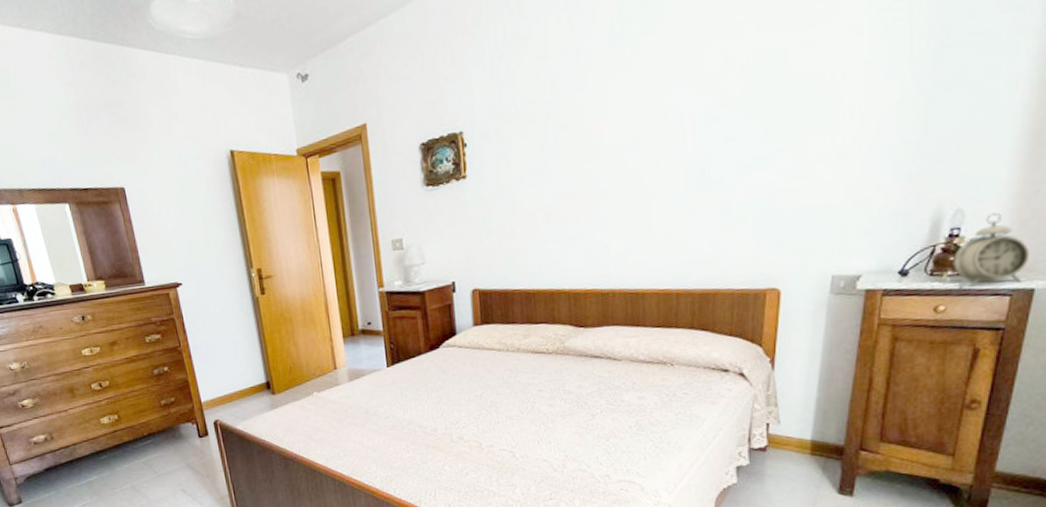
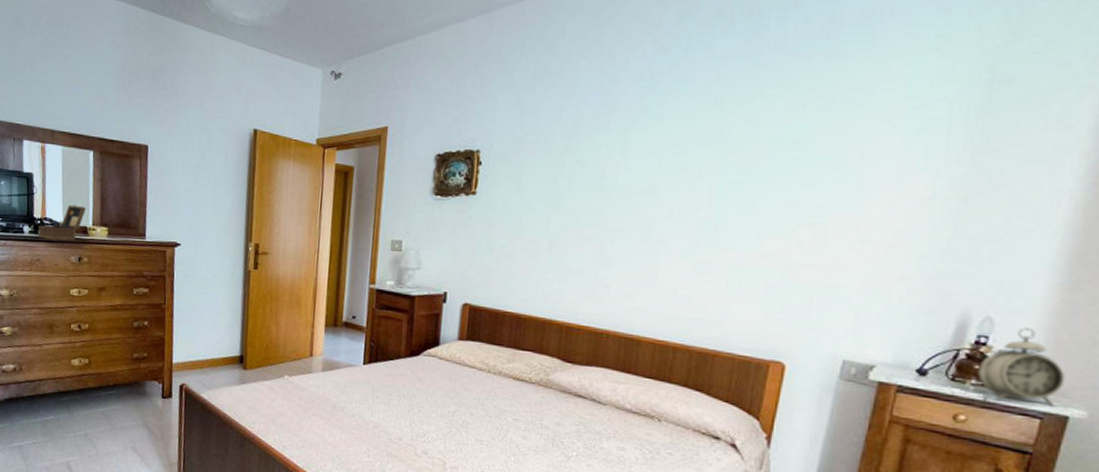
wooden box: none [32,263,77,305] -> present [38,204,87,241]

